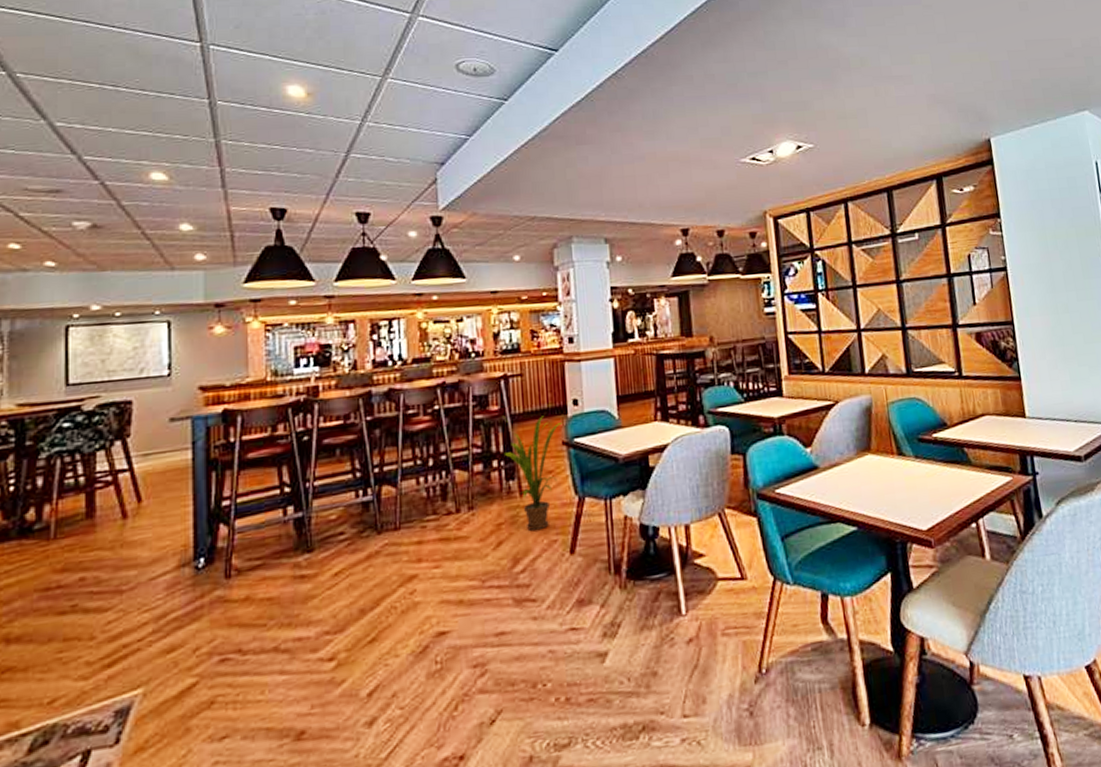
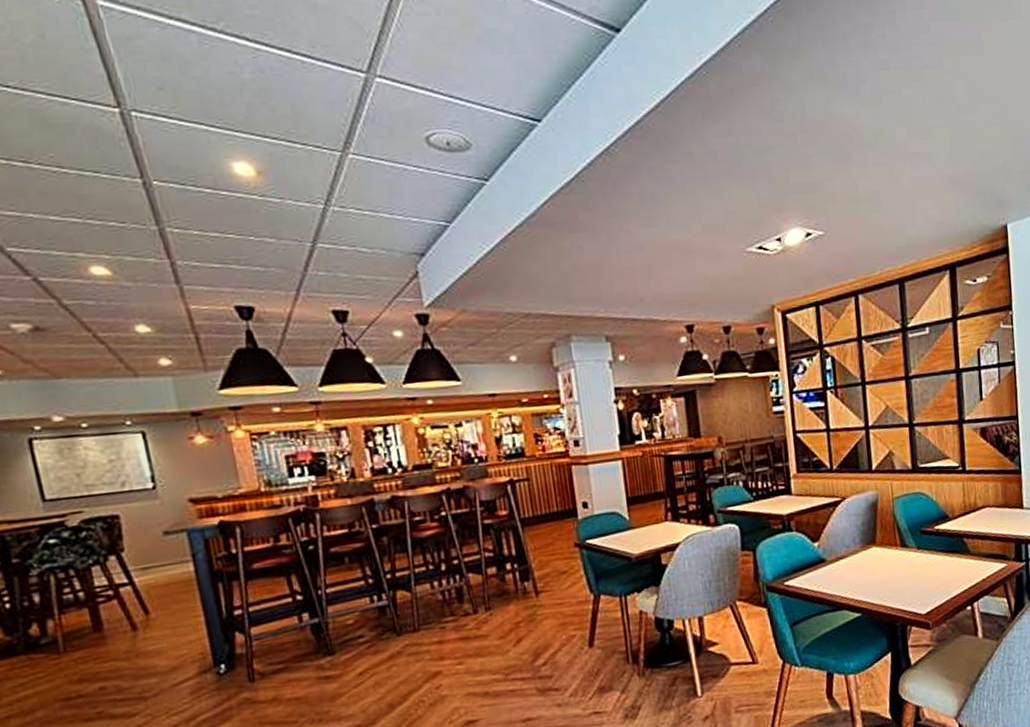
house plant: present [501,415,564,531] -> none [511,519,575,628]

